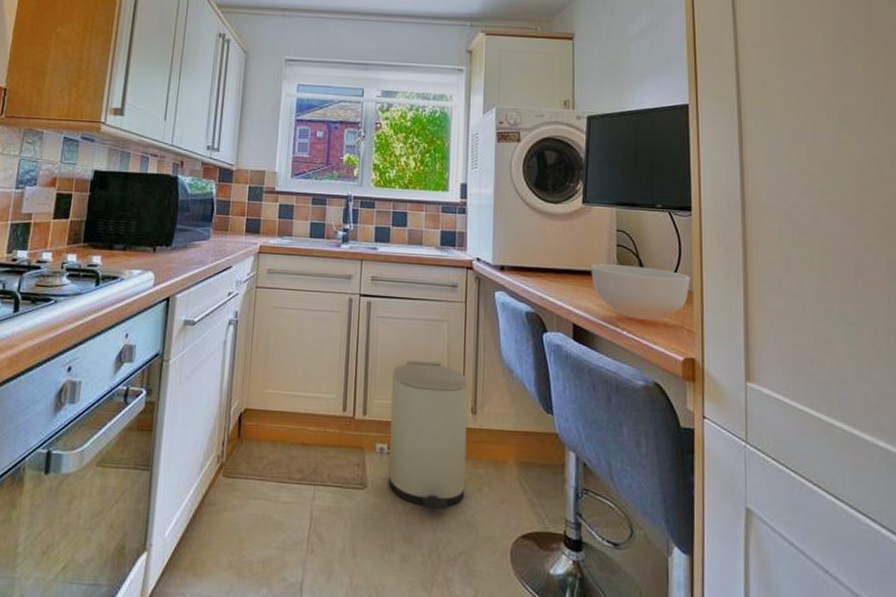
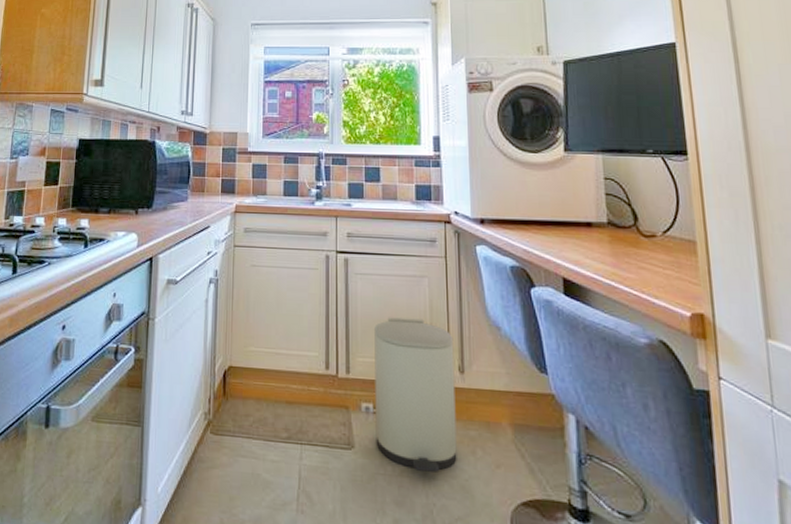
bowl: present [590,263,691,322] -> none [577,214,693,274]

